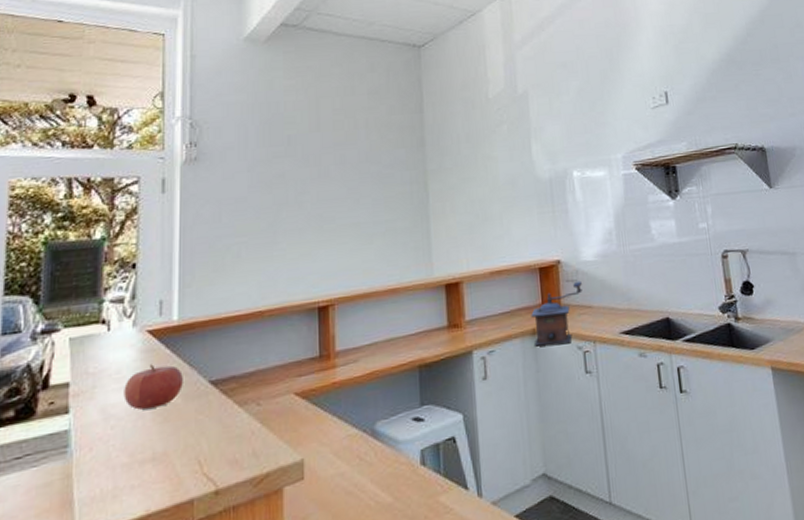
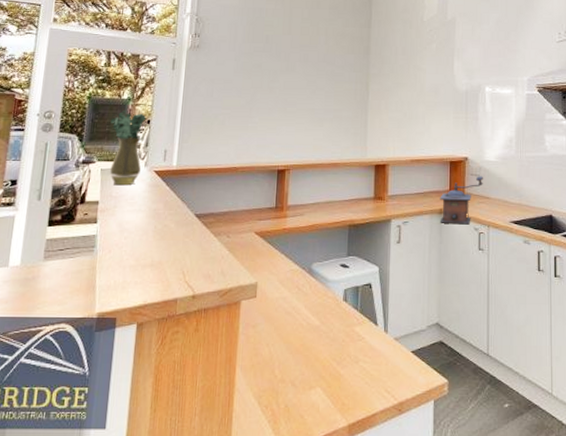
vase: none [78,252,130,358] -> present [110,108,147,186]
fruit: present [123,364,183,410] -> none [134,196,177,228]

